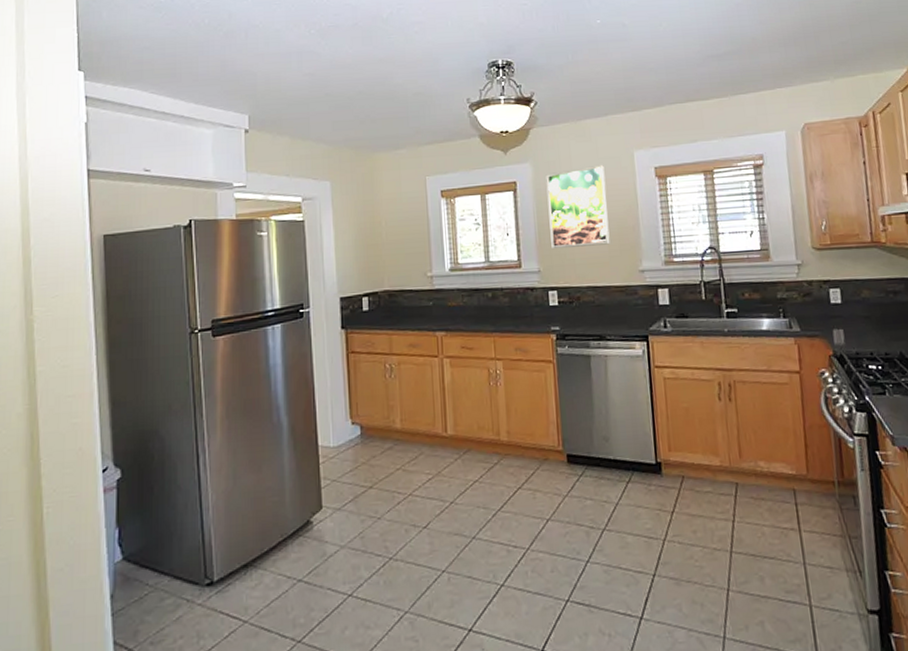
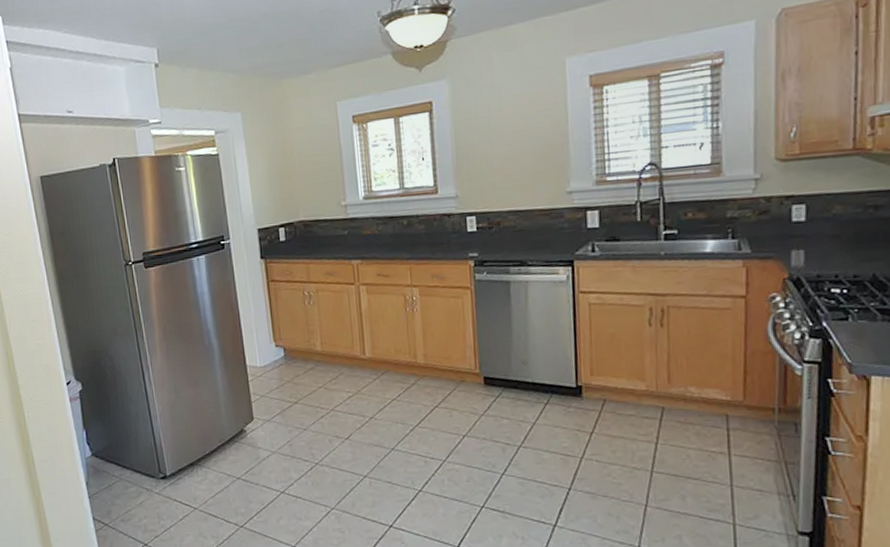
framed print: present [546,165,610,248] -> none [464,77,535,172]

